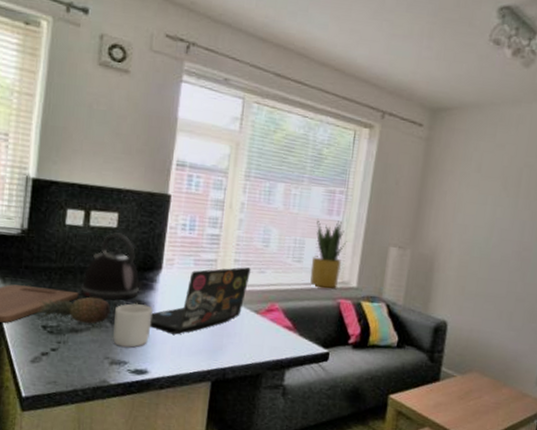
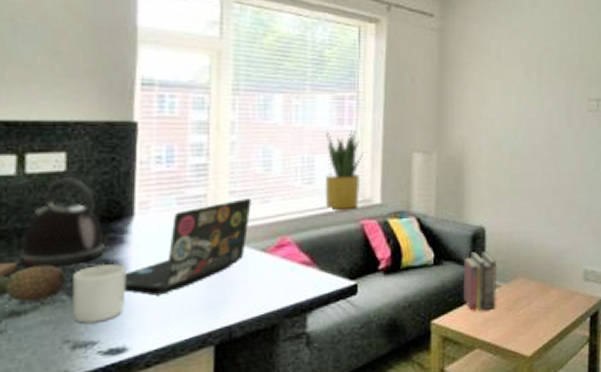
books: none [420,342,455,396] -> present [463,251,498,311]

